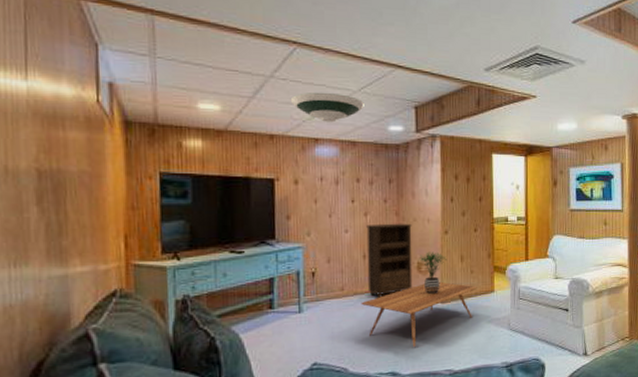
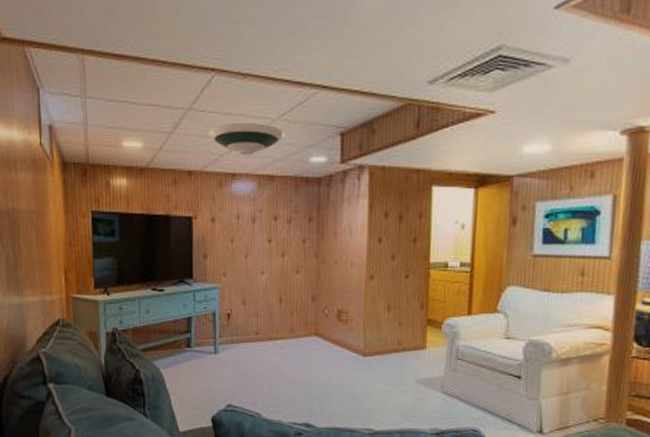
coffee table: present [361,281,477,347] -> none [276,332,406,400]
bookshelf: present [366,223,413,298] -> none [283,266,333,345]
potted plant: present [419,251,447,295] -> none [339,298,371,346]

